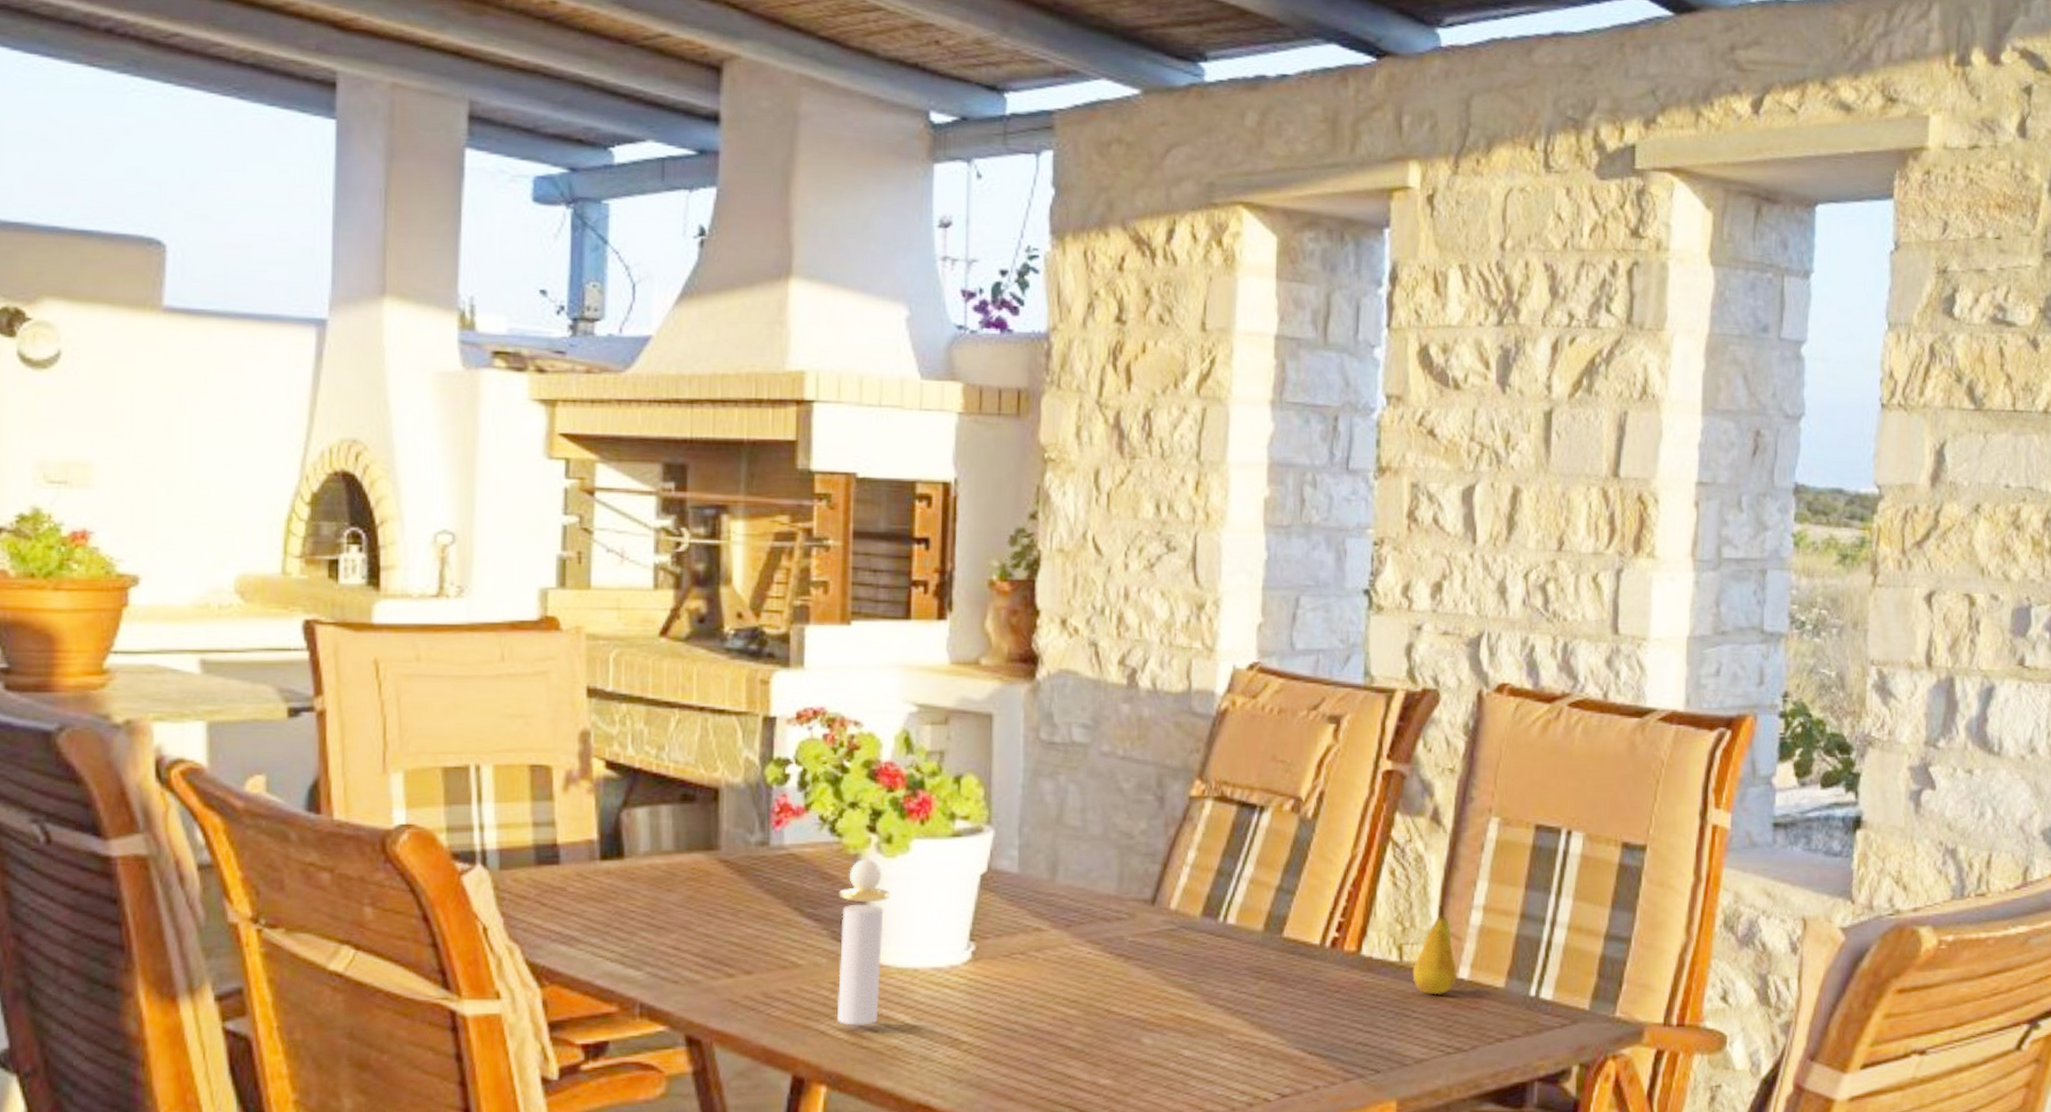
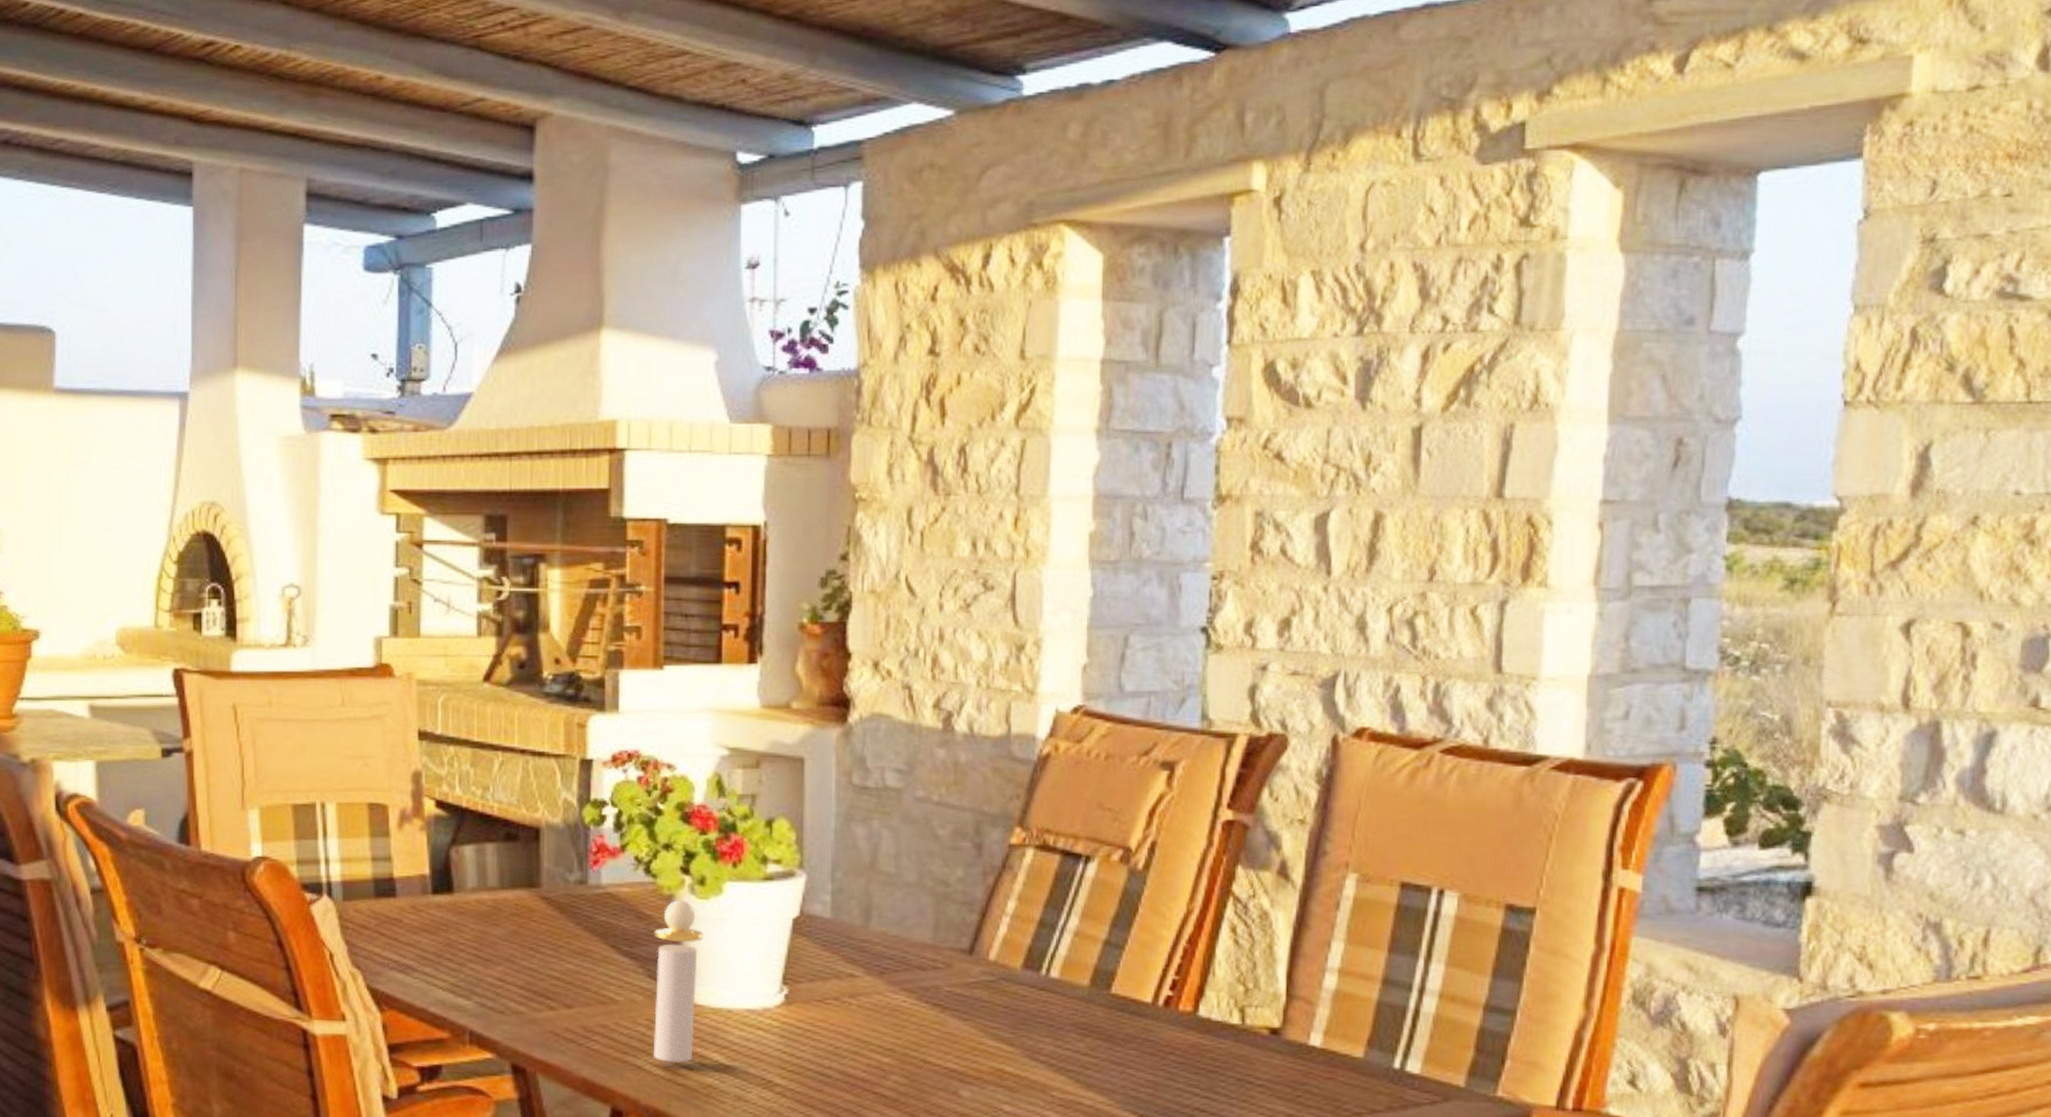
fruit: present [1412,905,1457,995] -> none [1256,966,1308,1062]

